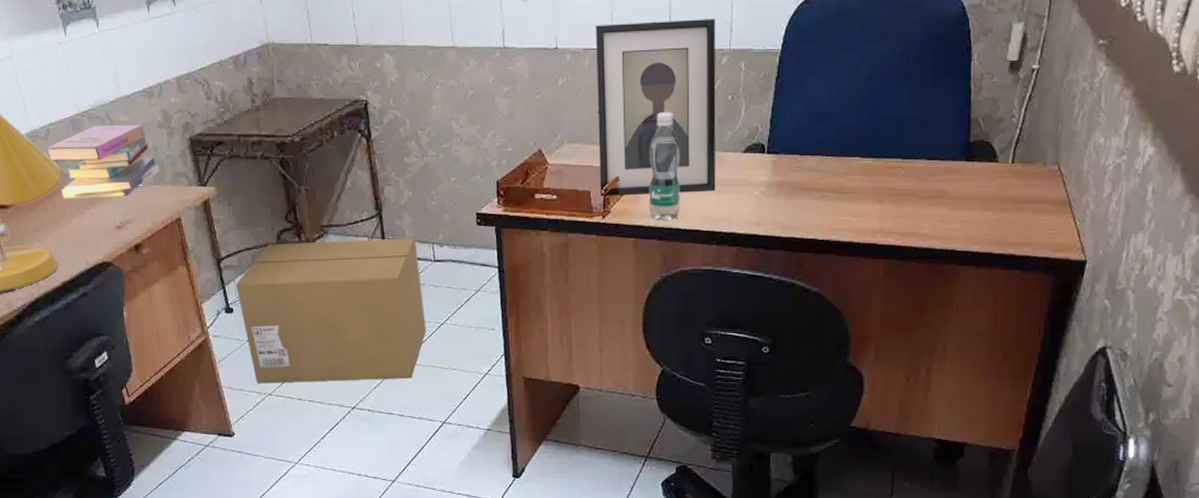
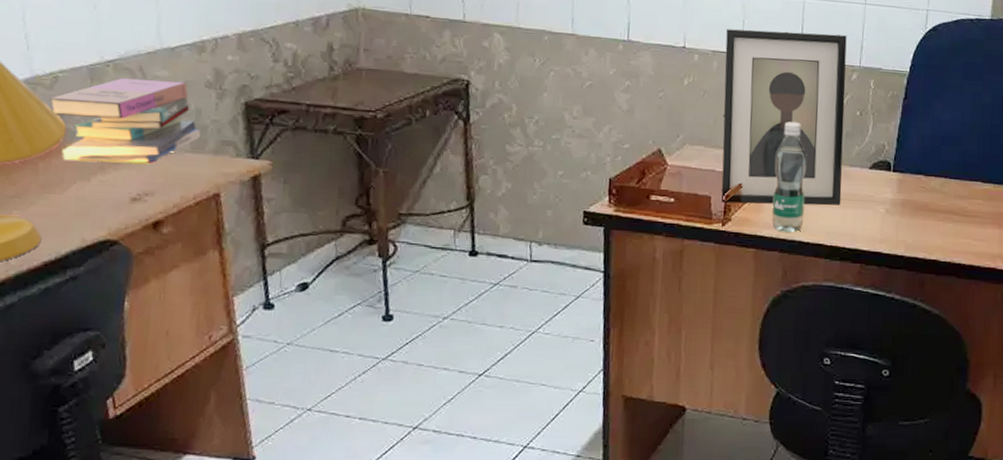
box: present [236,238,426,383] -> none [281,231,515,396]

